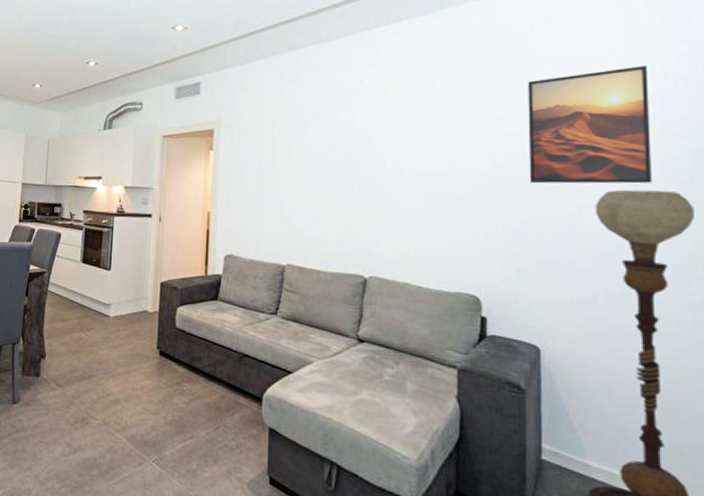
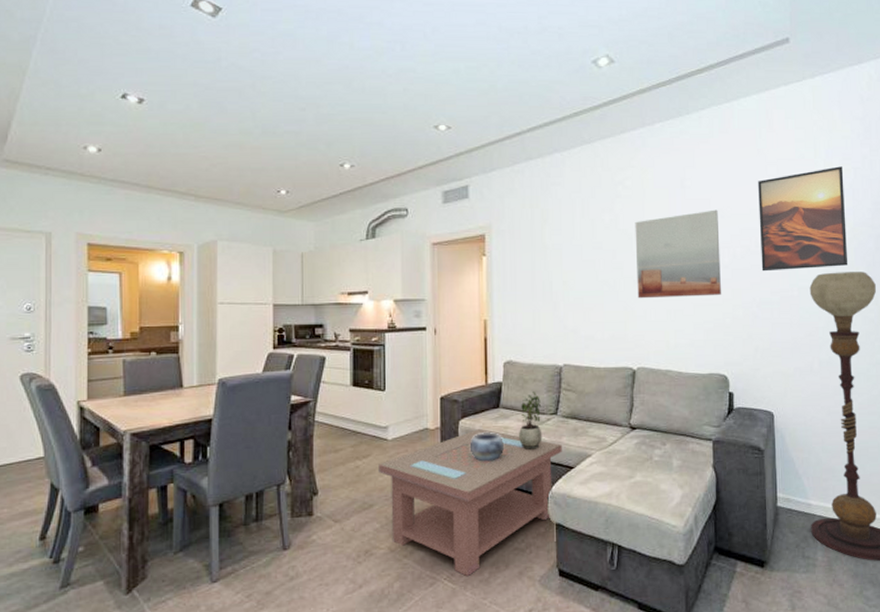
coffee table: none [99,318,280,464] -> present [378,429,562,577]
decorative bowl: none [185,323,220,353] -> present [469,432,504,462]
potted plant: none [236,288,261,347] -> present [519,392,542,450]
wall art: none [373,112,476,207] -> present [635,209,721,299]

